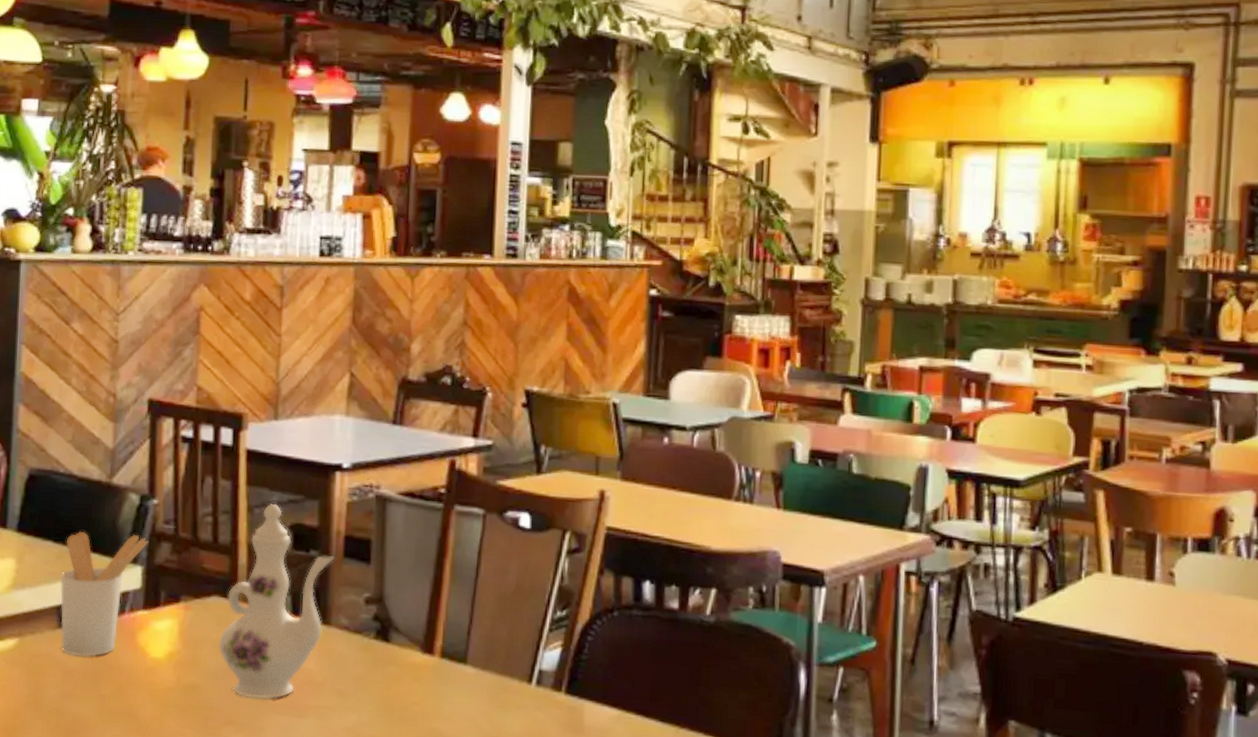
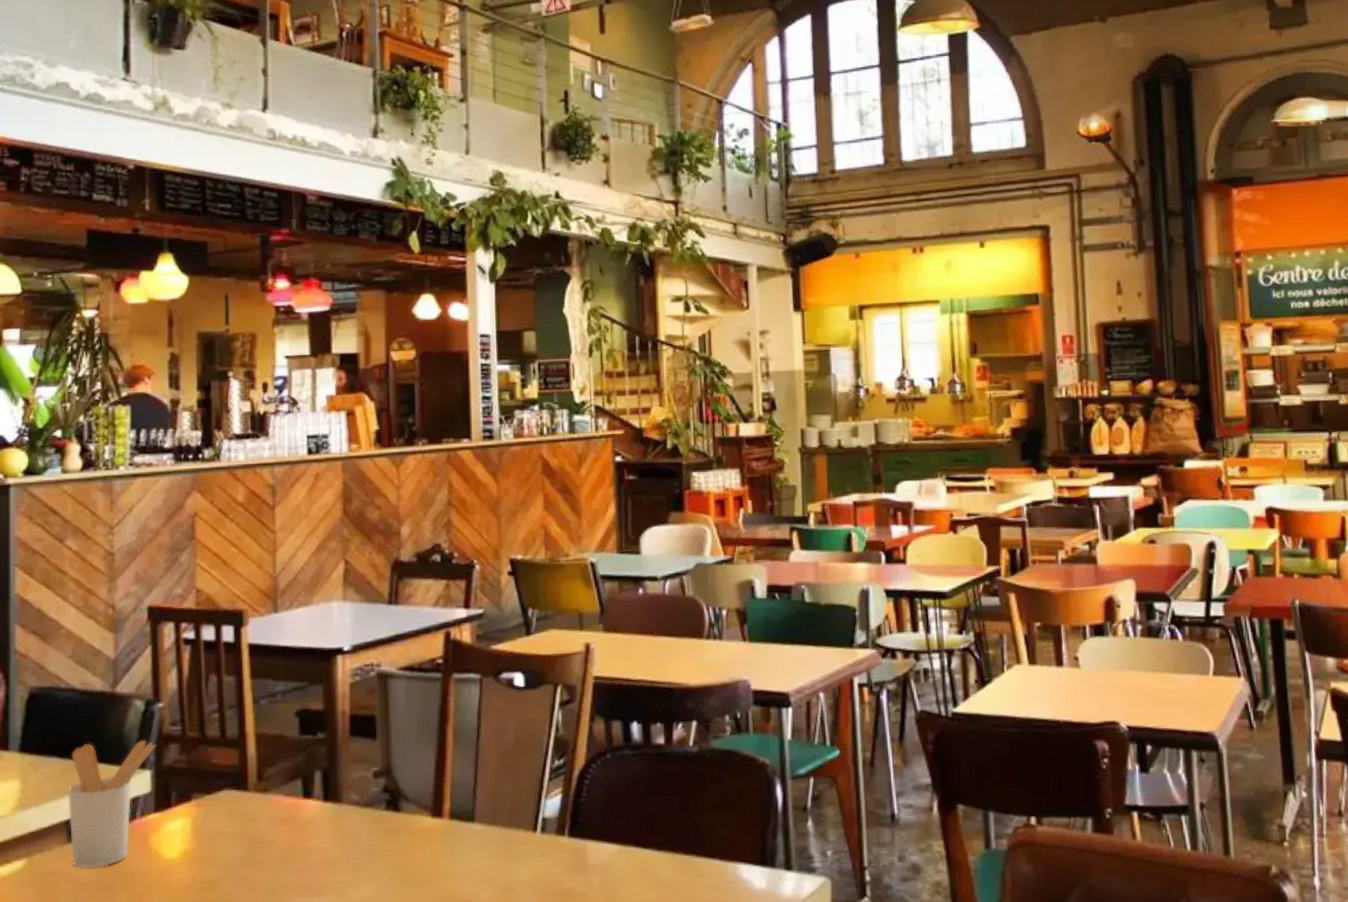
ewer: present [218,503,335,699] -> none [232,692,342,885]

